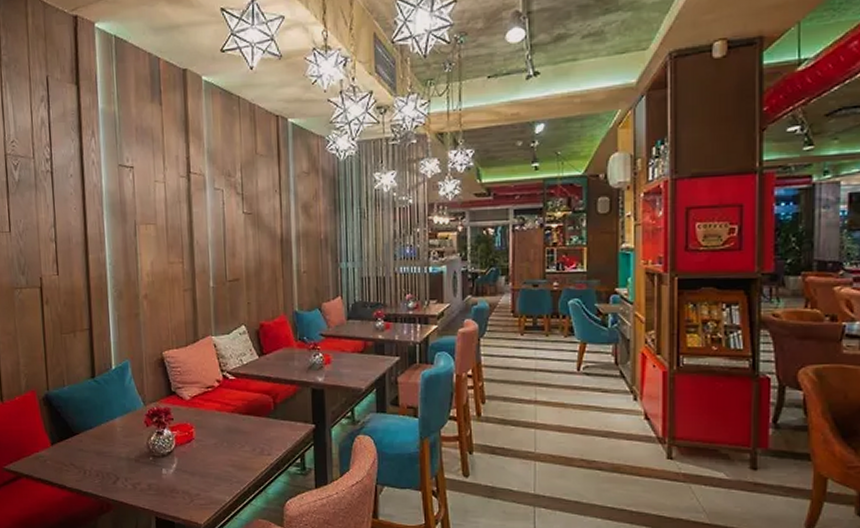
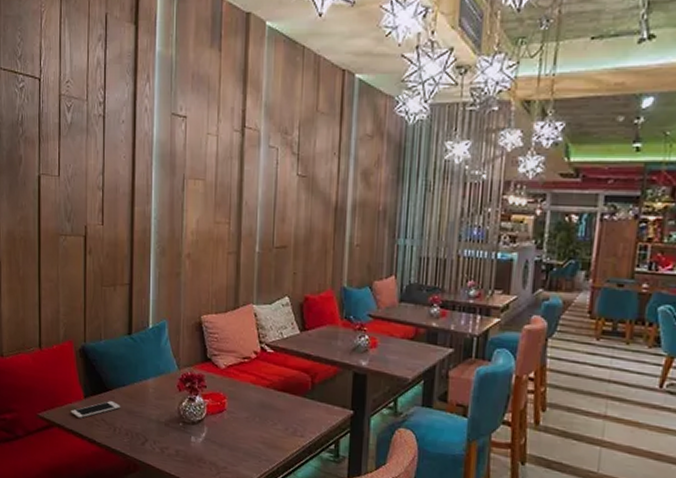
cell phone: none [38,445,90,465] -> present [71,401,121,418]

